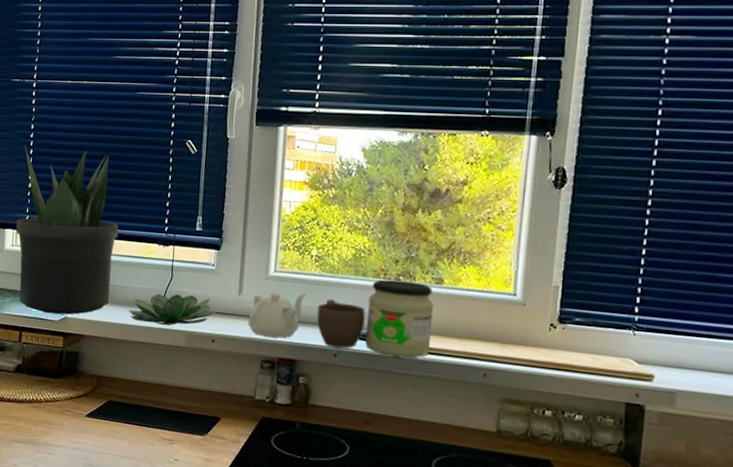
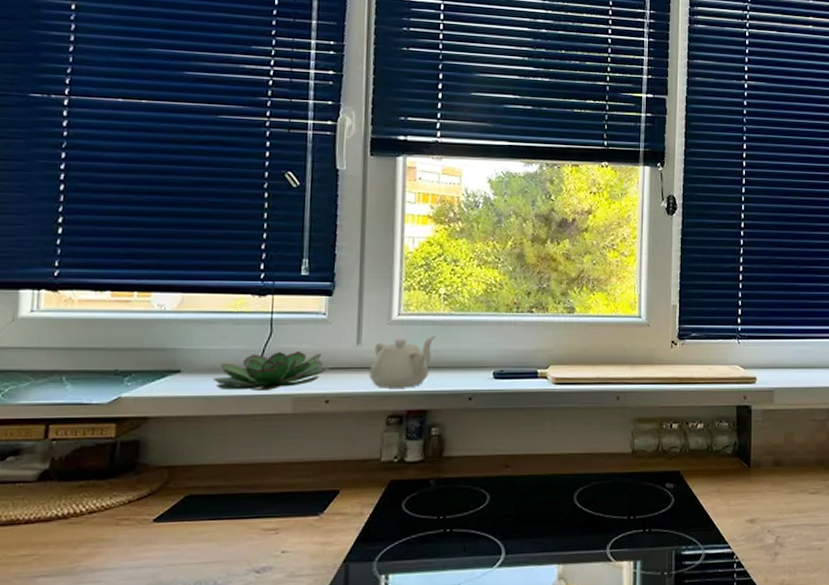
planter: present [16,145,119,315] -> none [37,179,197,396]
cup: present [316,299,366,348] -> none [448,339,500,390]
jar: present [364,279,434,358] -> none [500,313,567,392]

